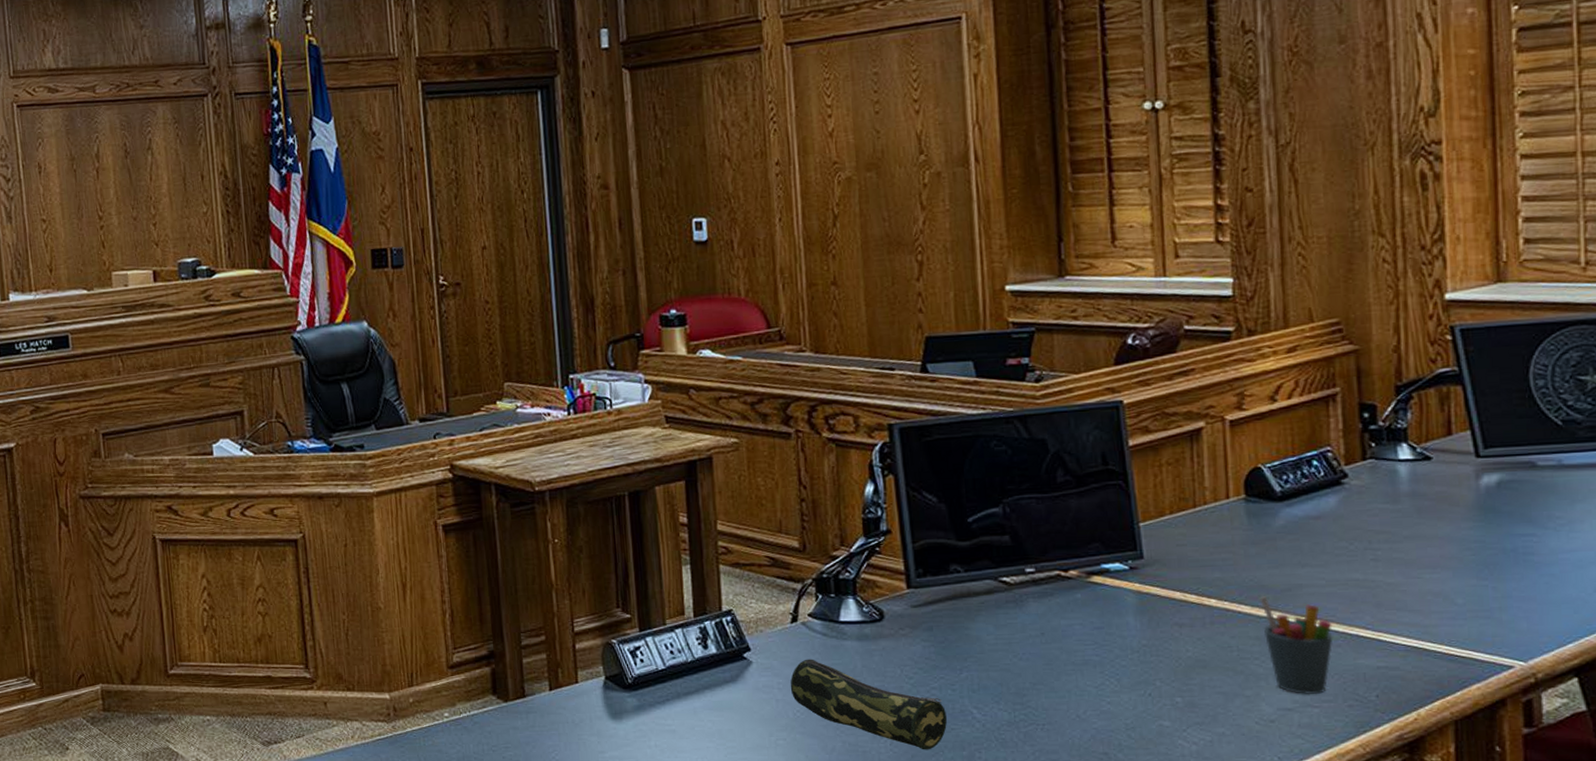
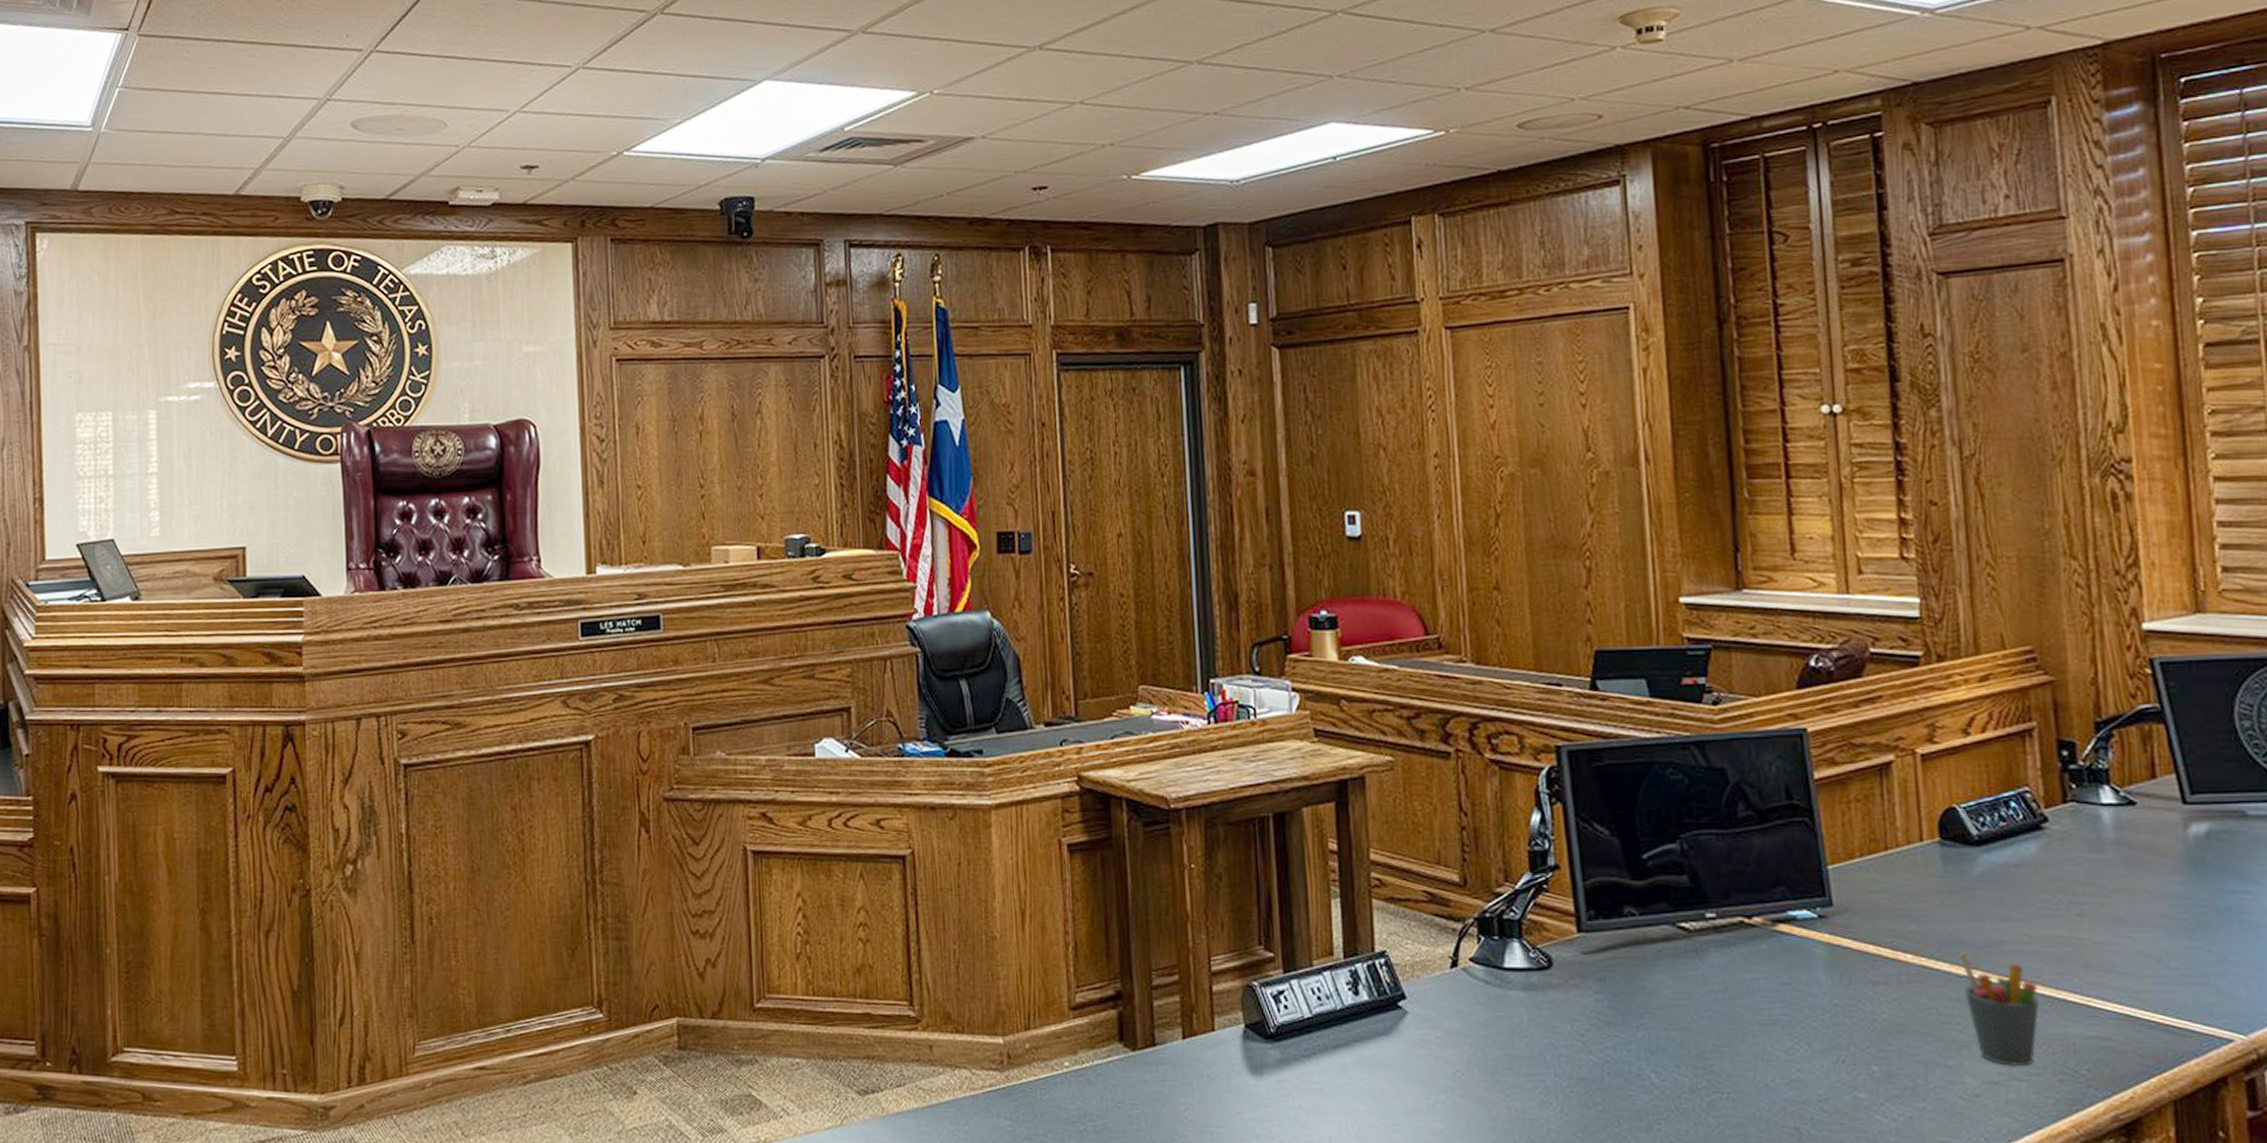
pencil case: present [790,659,948,750] -> none [1449,1010,1623,1120]

